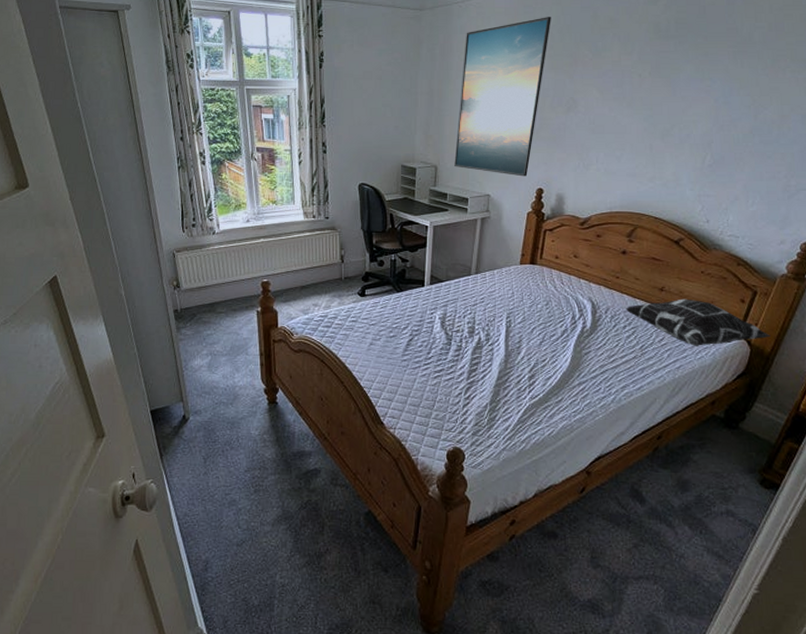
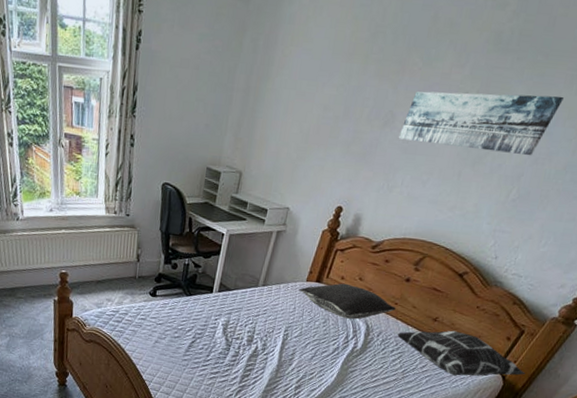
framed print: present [454,17,551,177] -> none [259,12,388,193]
pillow: none [513,262,618,298] -> present [298,283,396,320]
wall art: none [583,70,732,124] -> present [398,91,564,156]

